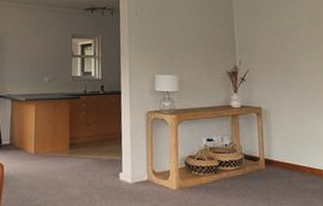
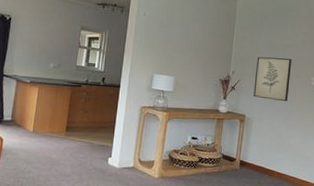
wall art: none [263,39,305,88] -> present [253,56,292,102]

